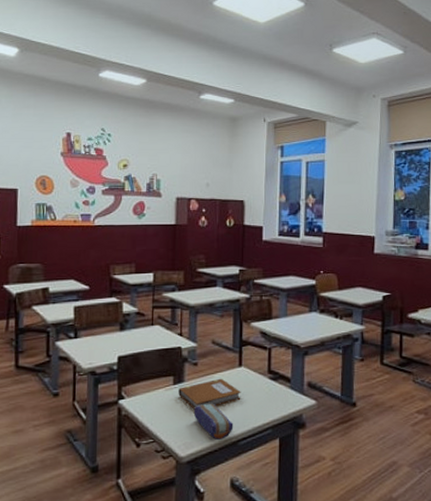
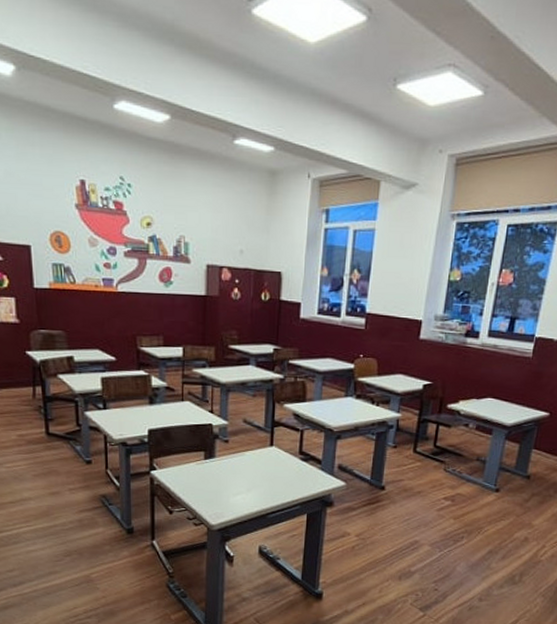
notebook: present [178,378,241,410] -> none [209,456,272,484]
pencil case: present [194,403,234,440] -> none [225,478,263,512]

